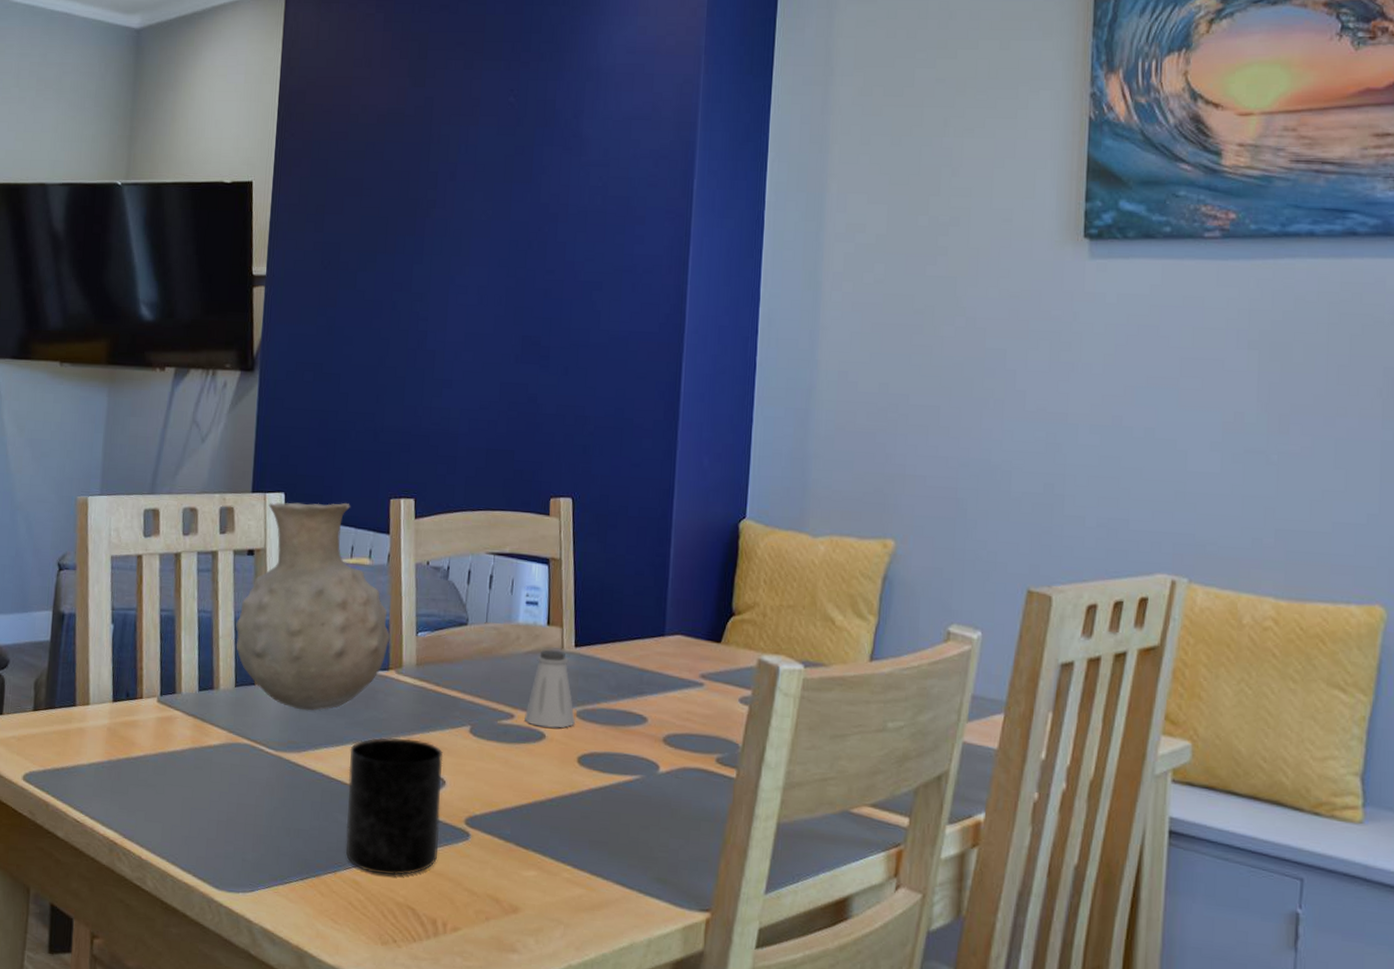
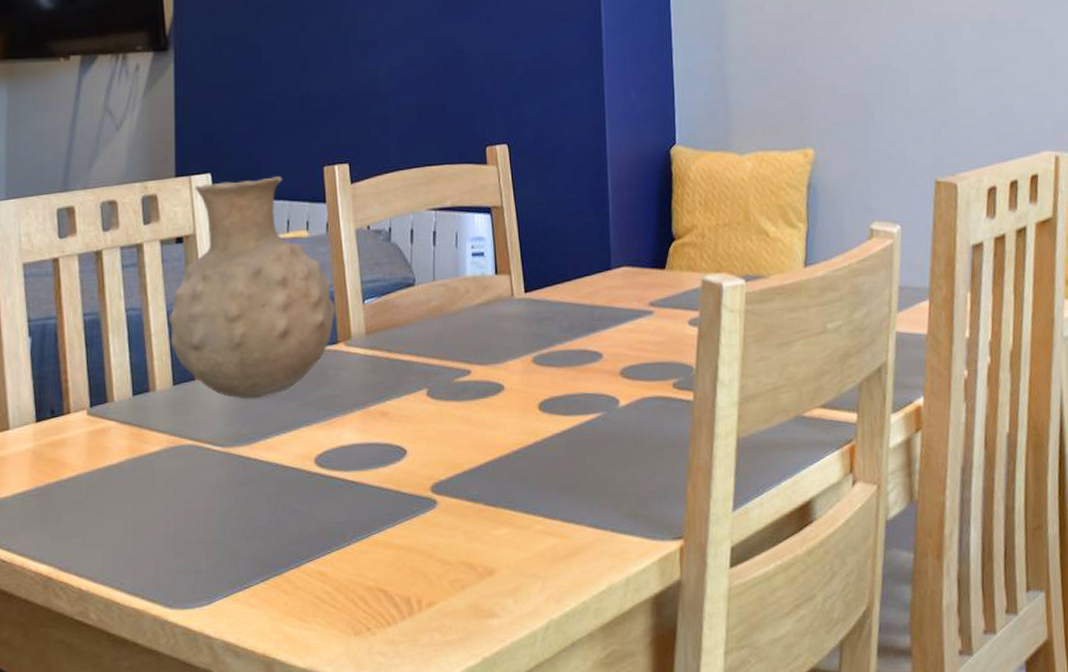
mug: present [345,737,443,876] -> none [303,412,406,561]
saltshaker: present [524,650,575,728] -> none [481,298,532,379]

